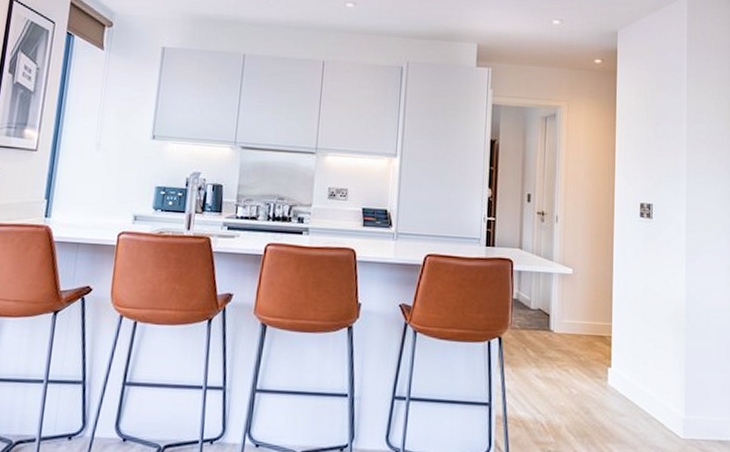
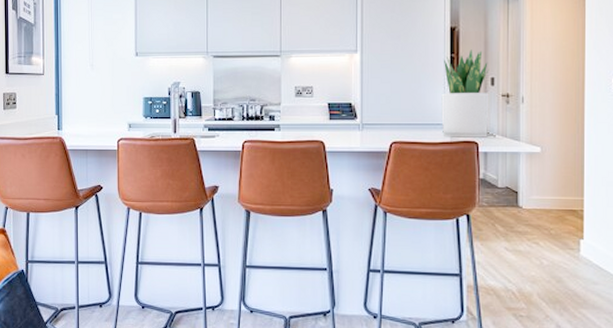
planter: none [477,164,526,255] -> present [441,49,489,137]

